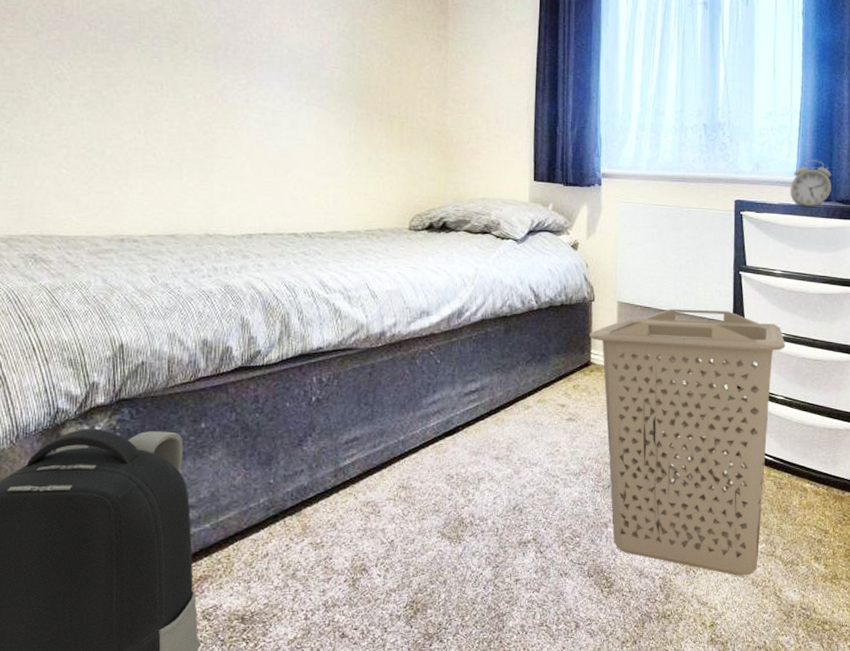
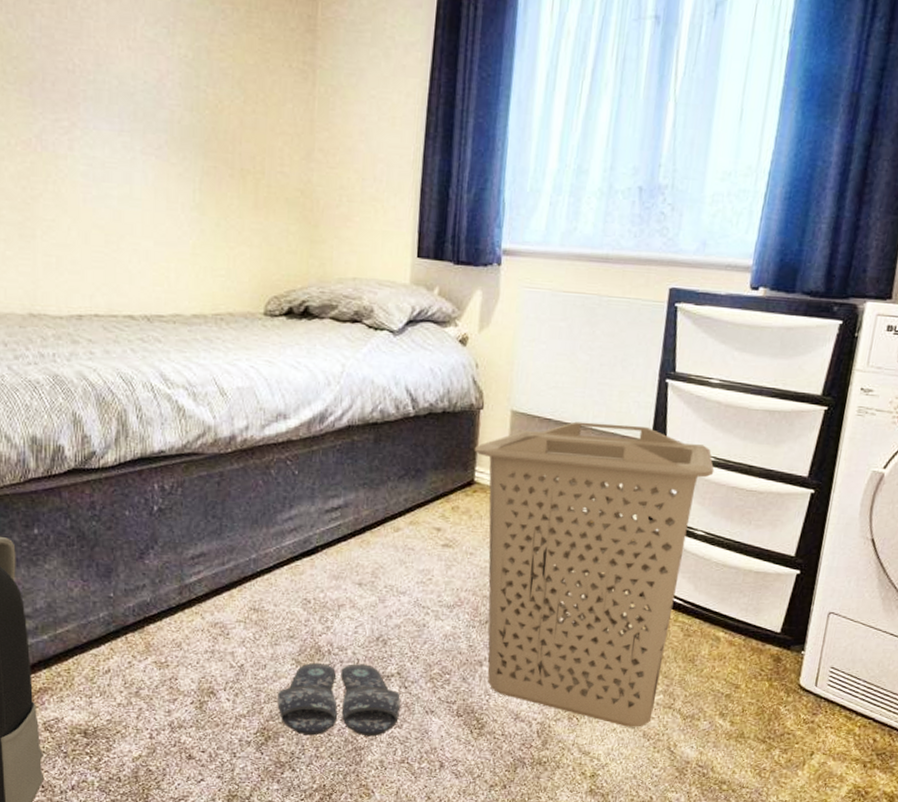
slippers: none [425,533,537,605] -> present [277,663,401,736]
alarm clock: present [789,159,832,209] -> none [742,237,801,302]

